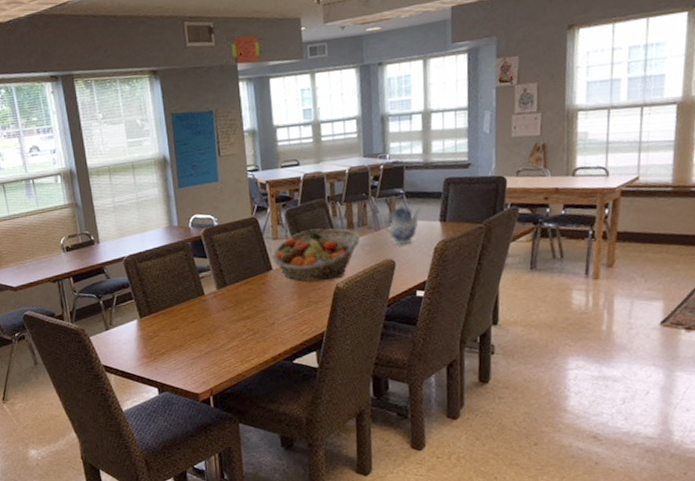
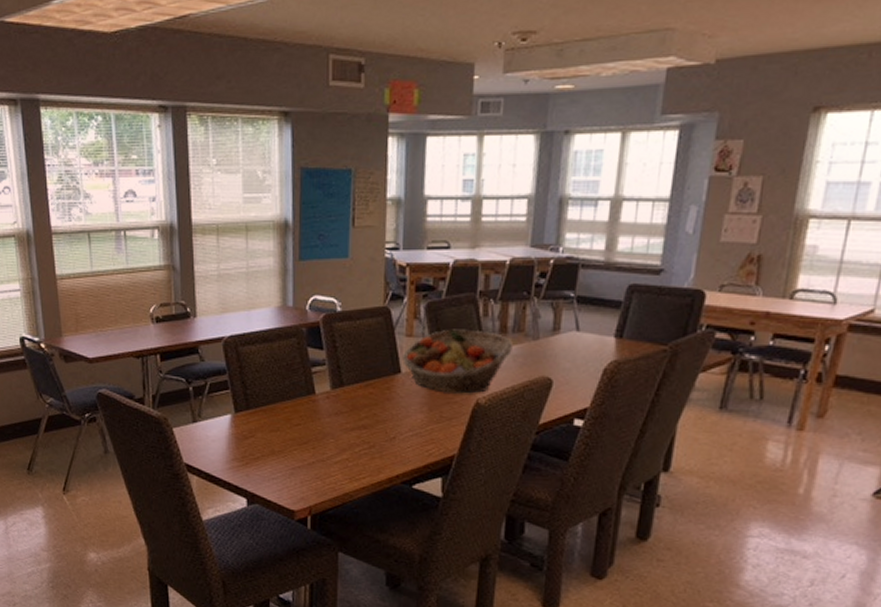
teapot: present [382,201,422,245] -> none [543,307,595,361]

